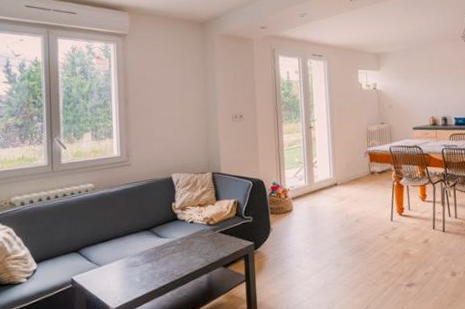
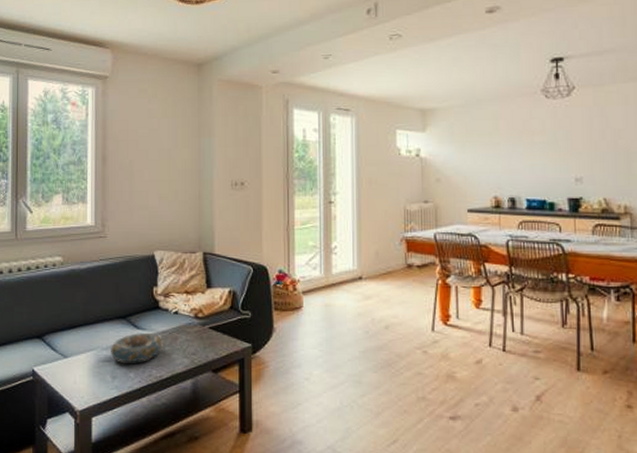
decorative bowl: none [138,240,182,266] -> present [111,332,163,363]

